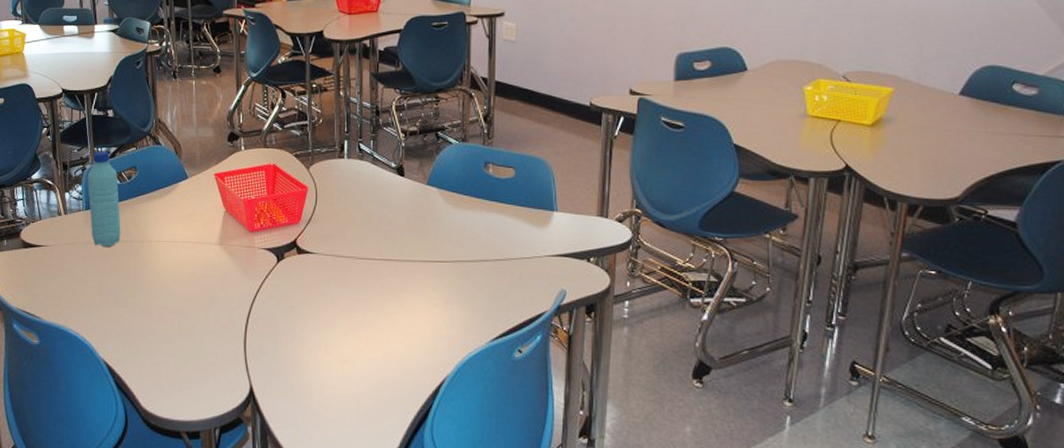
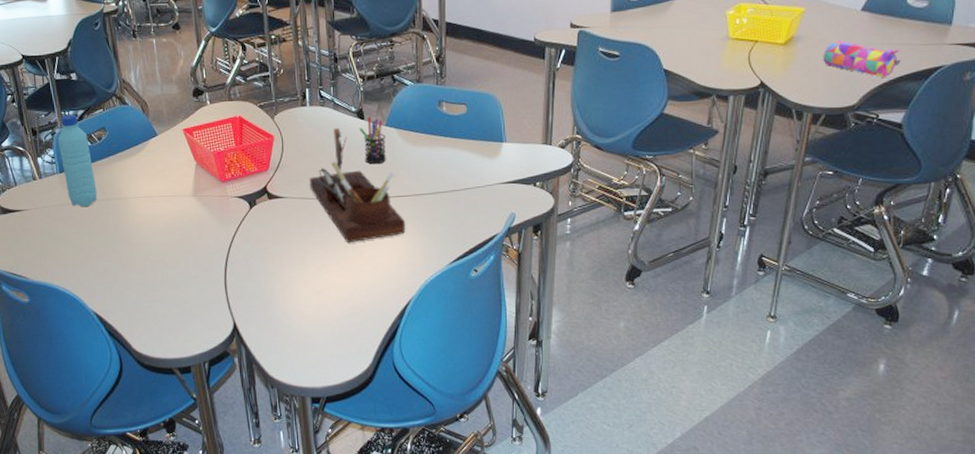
desk organizer: none [342,183,443,309] -> present [310,127,405,243]
pen holder: none [399,173,427,225] -> present [359,116,386,165]
pencil case: none [917,125,1010,169] -> present [823,40,901,77]

